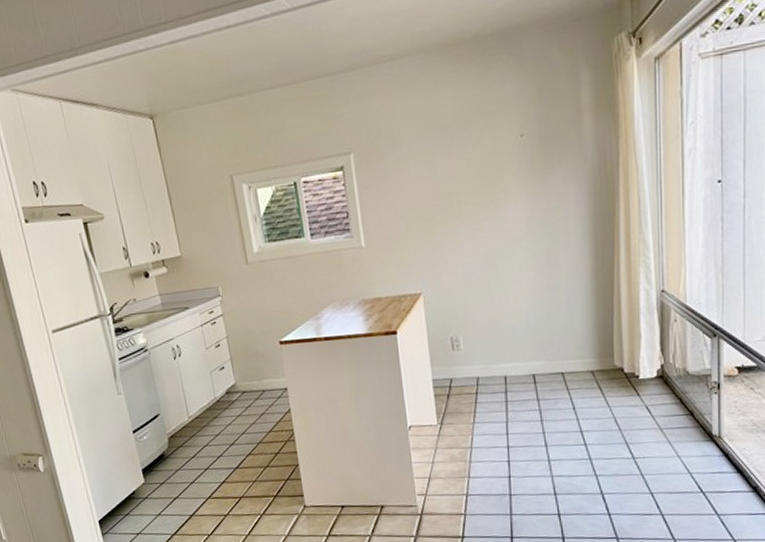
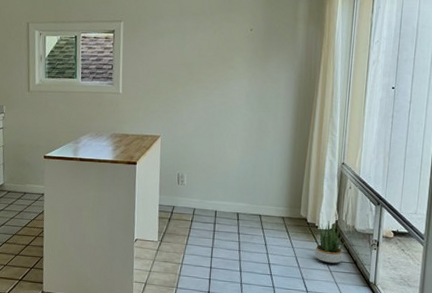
potted plant: none [625,366,688,421] -> present [308,221,355,264]

